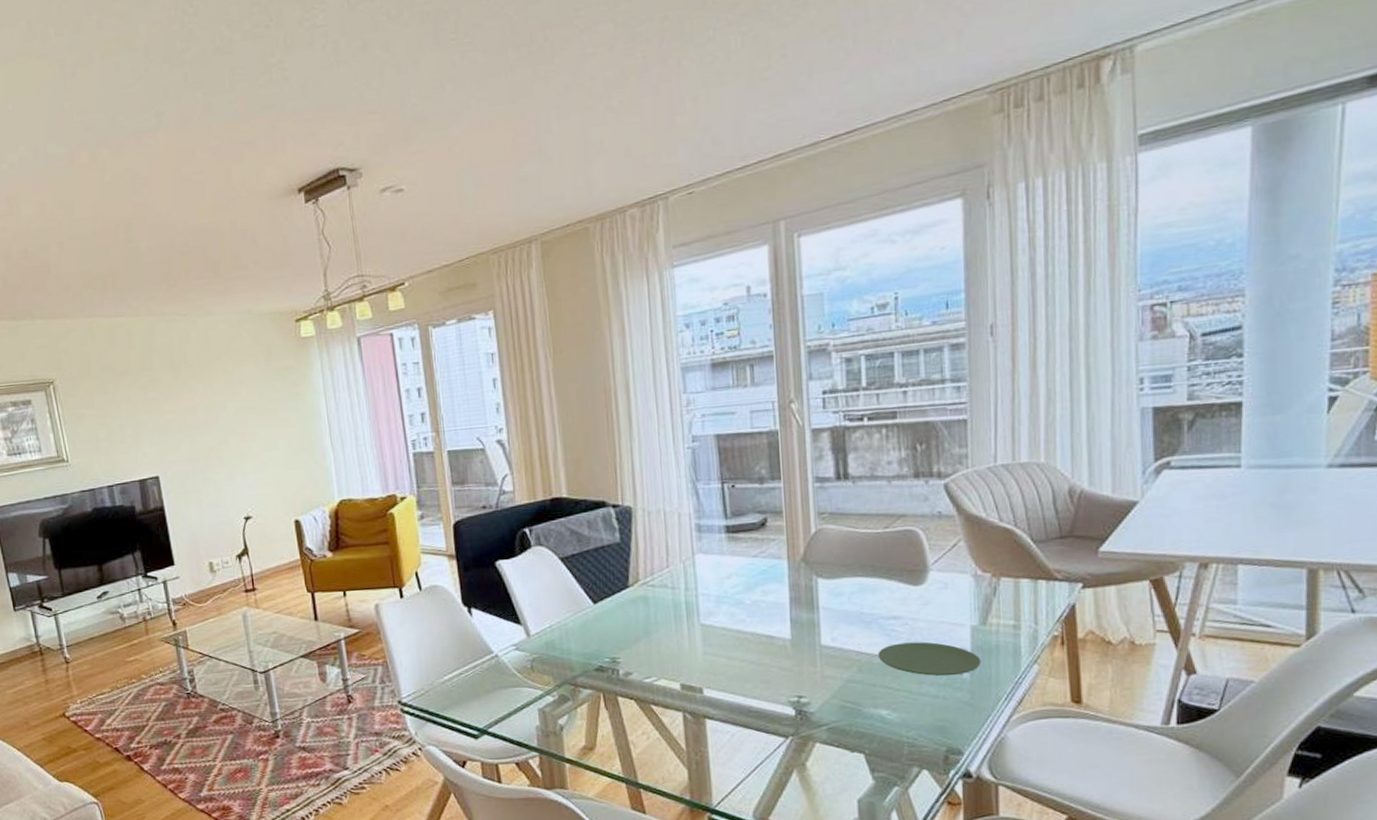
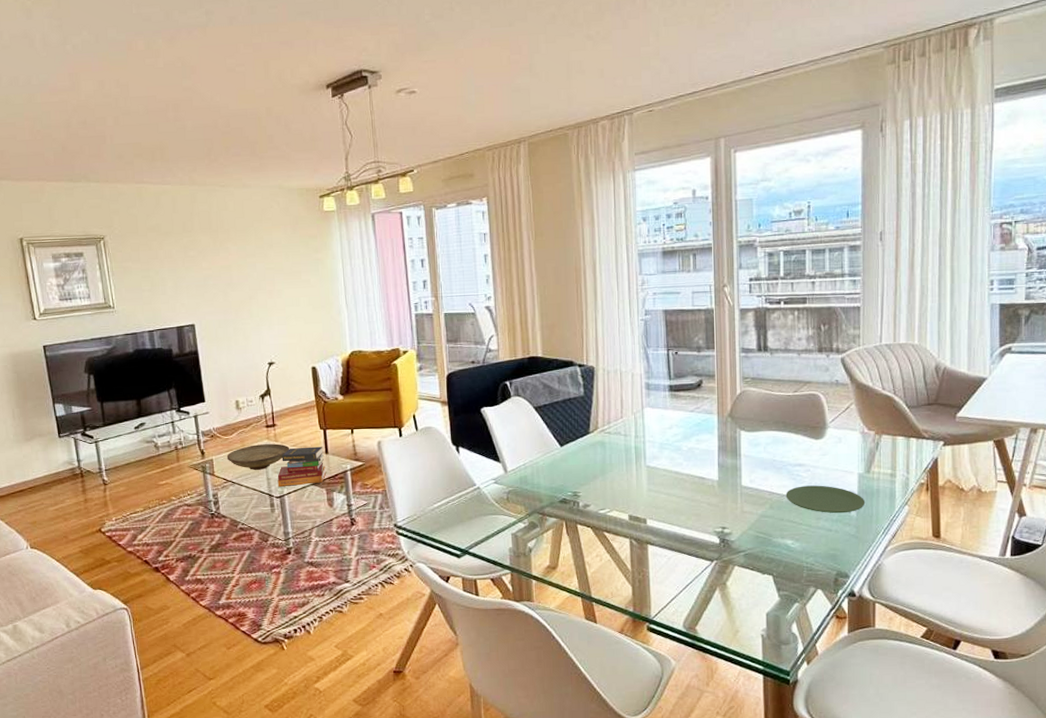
decorative bowl: none [201,610,274,642] -> present [226,444,290,470]
books: none [260,612,317,660] -> present [277,446,327,487]

